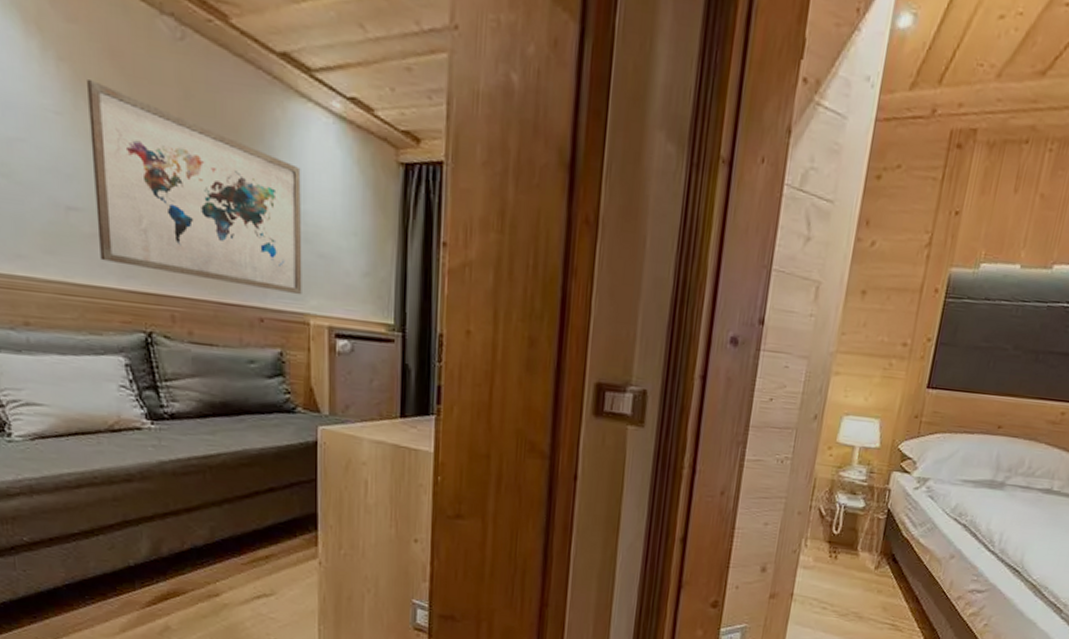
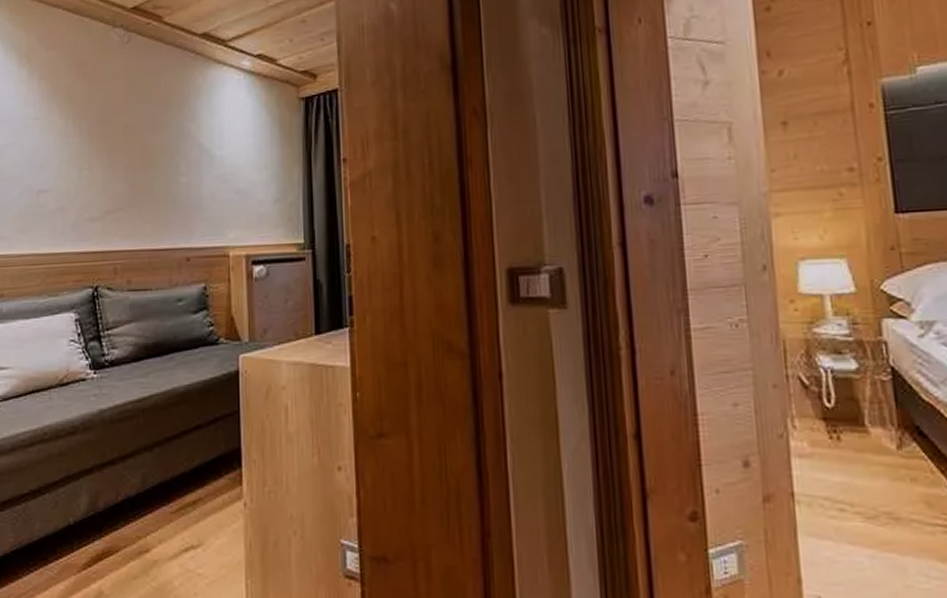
wall art: present [87,80,302,295] -> none [59,88,222,231]

